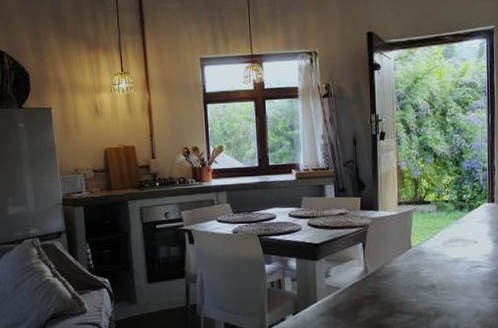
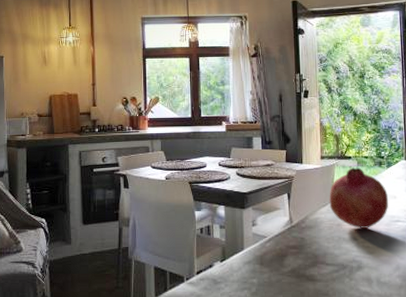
fruit: none [406,212,470,276] -> present [329,167,389,228]

